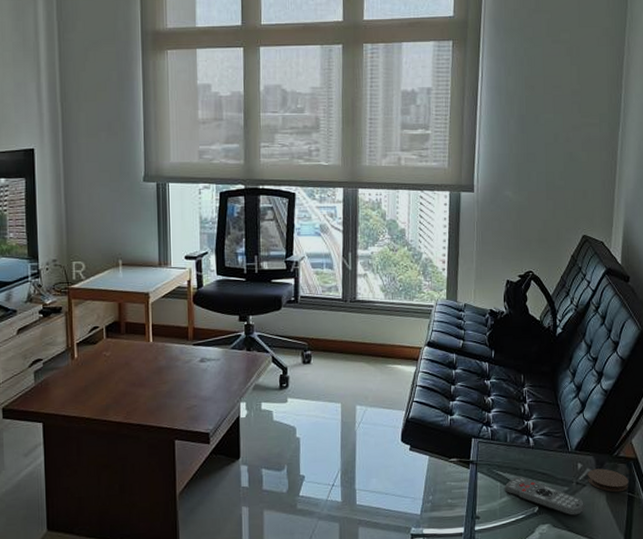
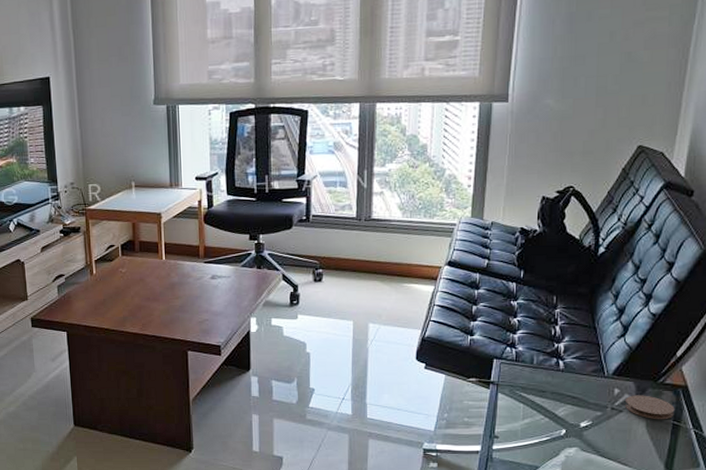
remote control: present [504,476,585,517] -> none [528,398,620,442]

